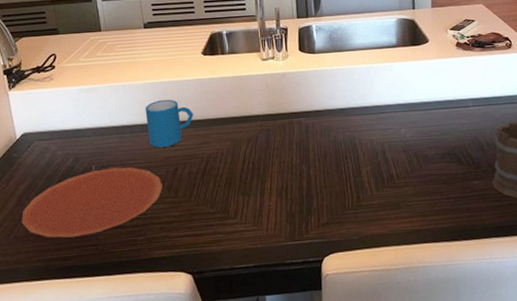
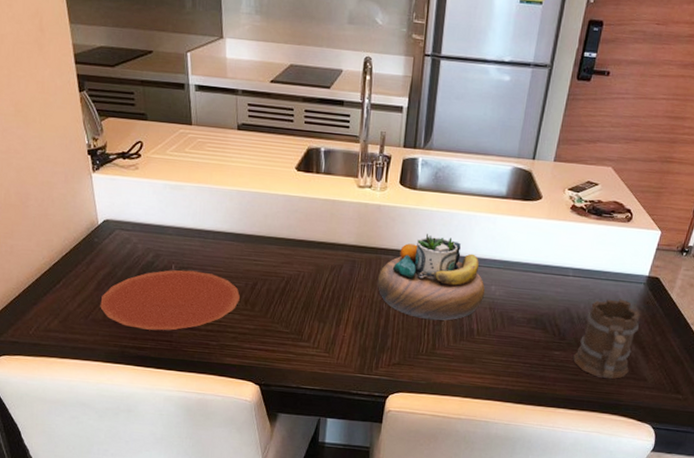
mug: present [145,99,194,148] -> none [230,210,280,260]
decorative bowl: none [294,91,396,174] -> present [378,234,485,321]

